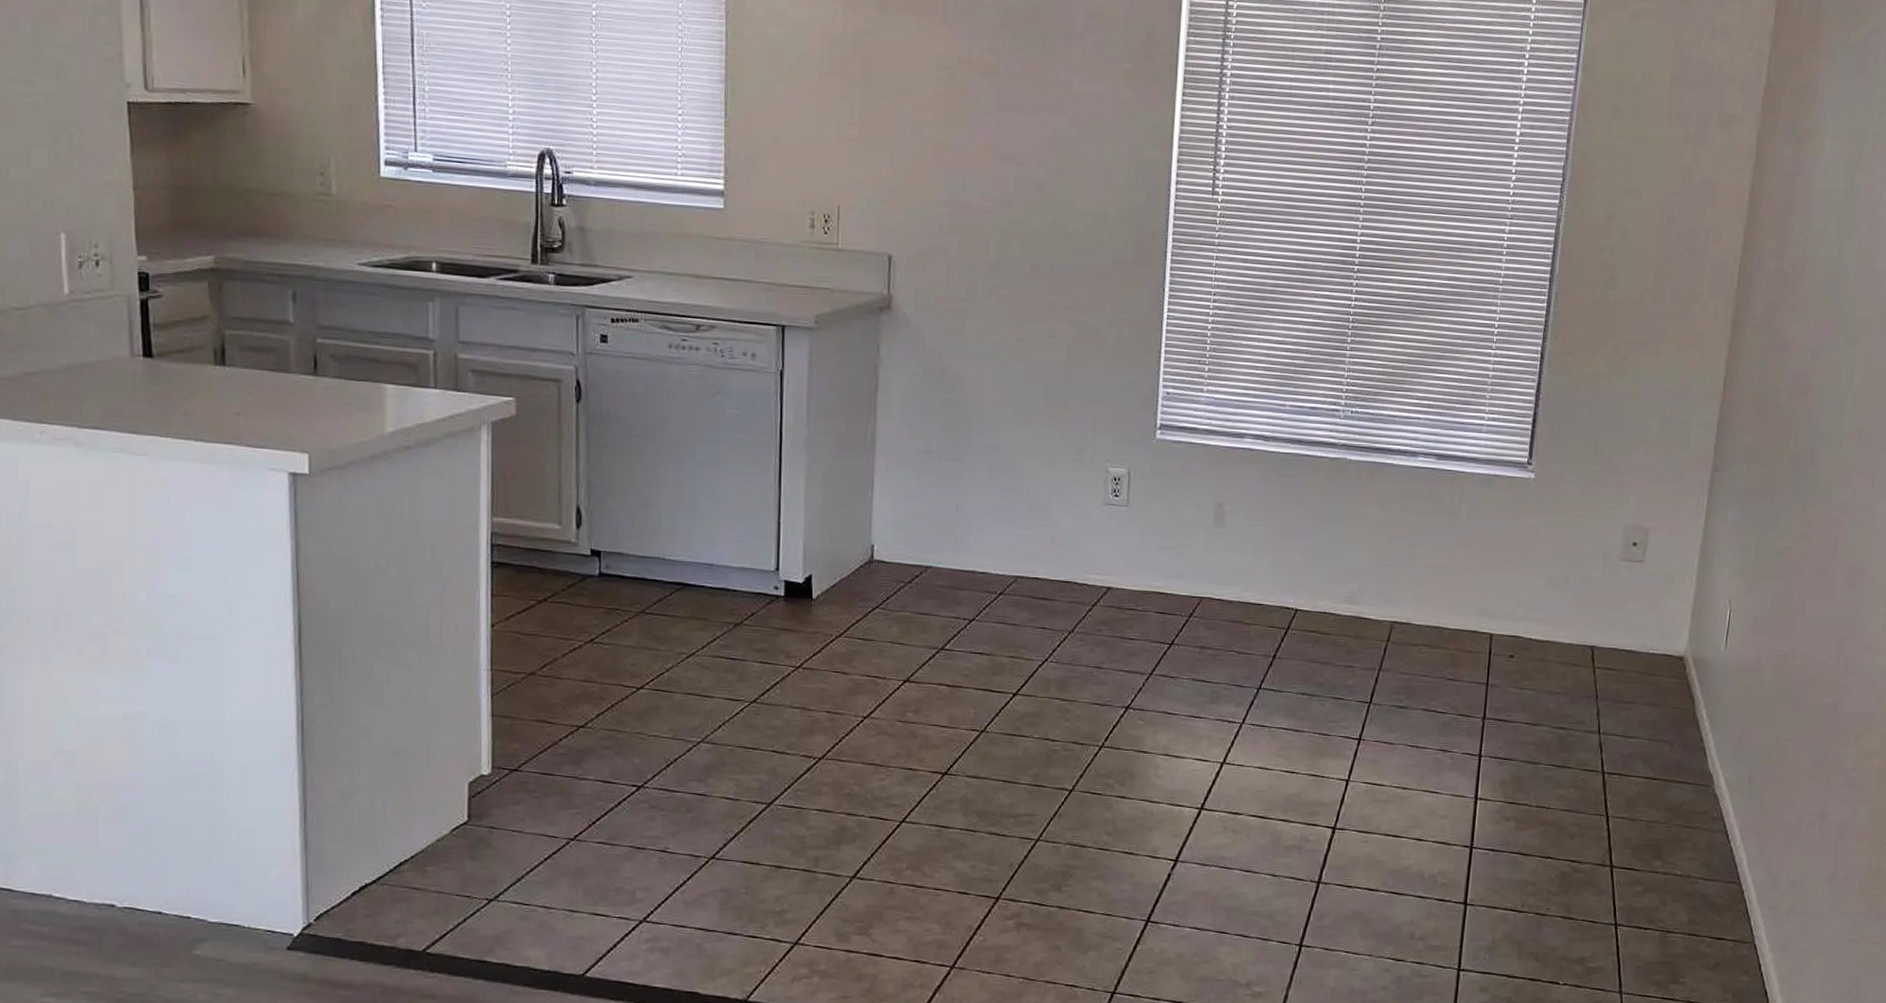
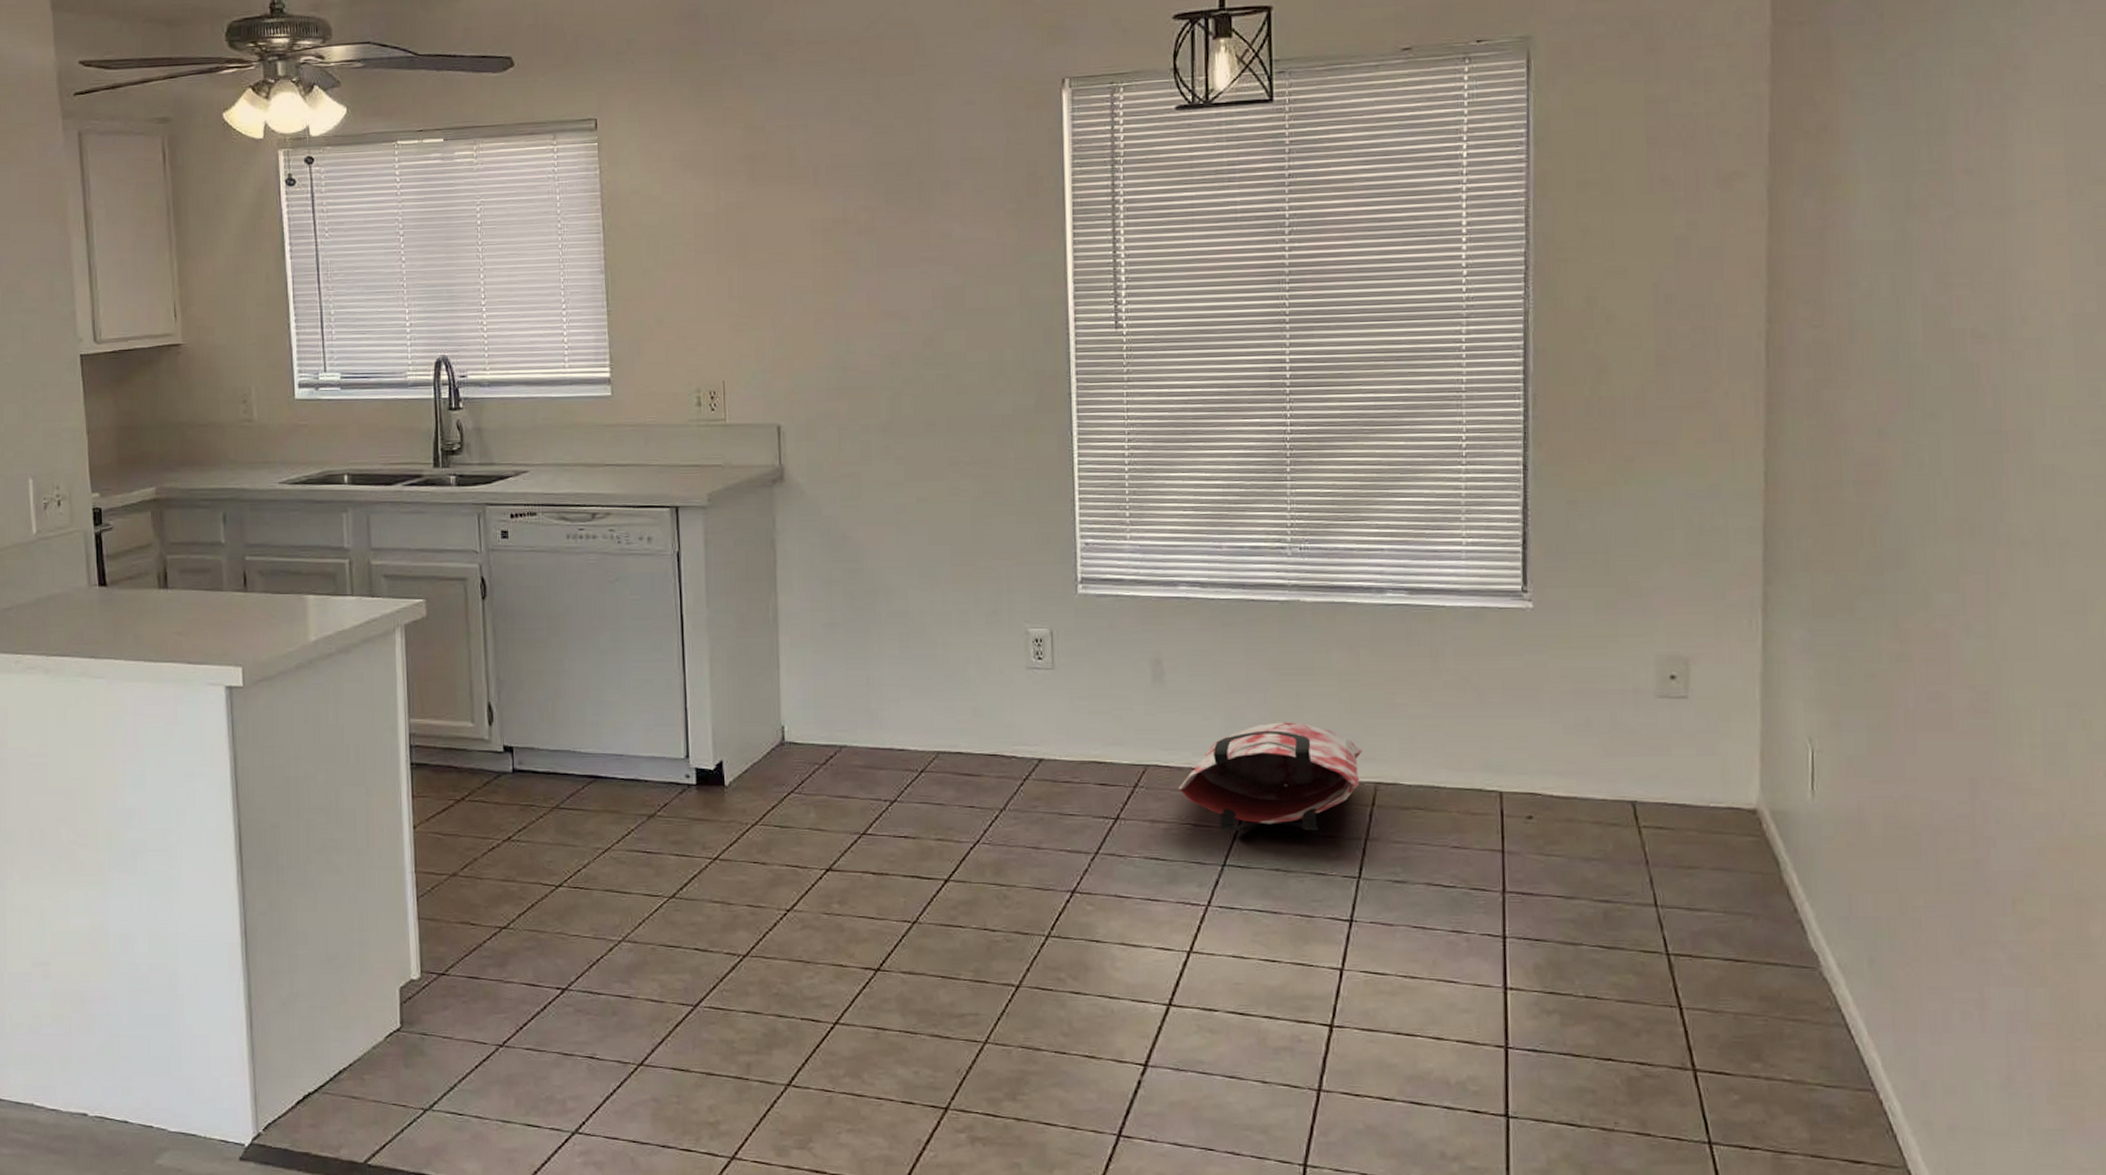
bag: none [1227,565,1385,662] -> present [1178,722,1363,831]

